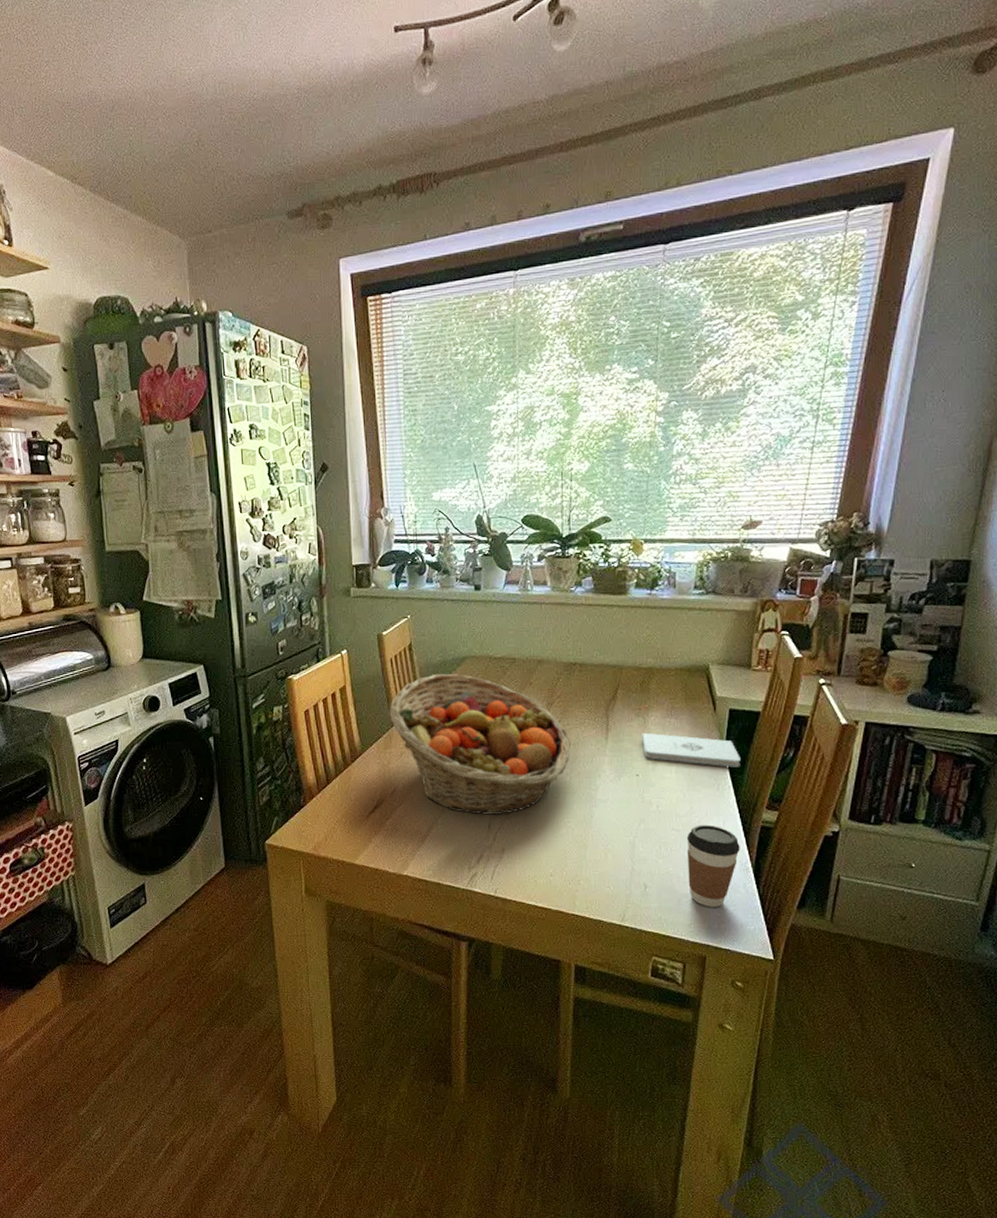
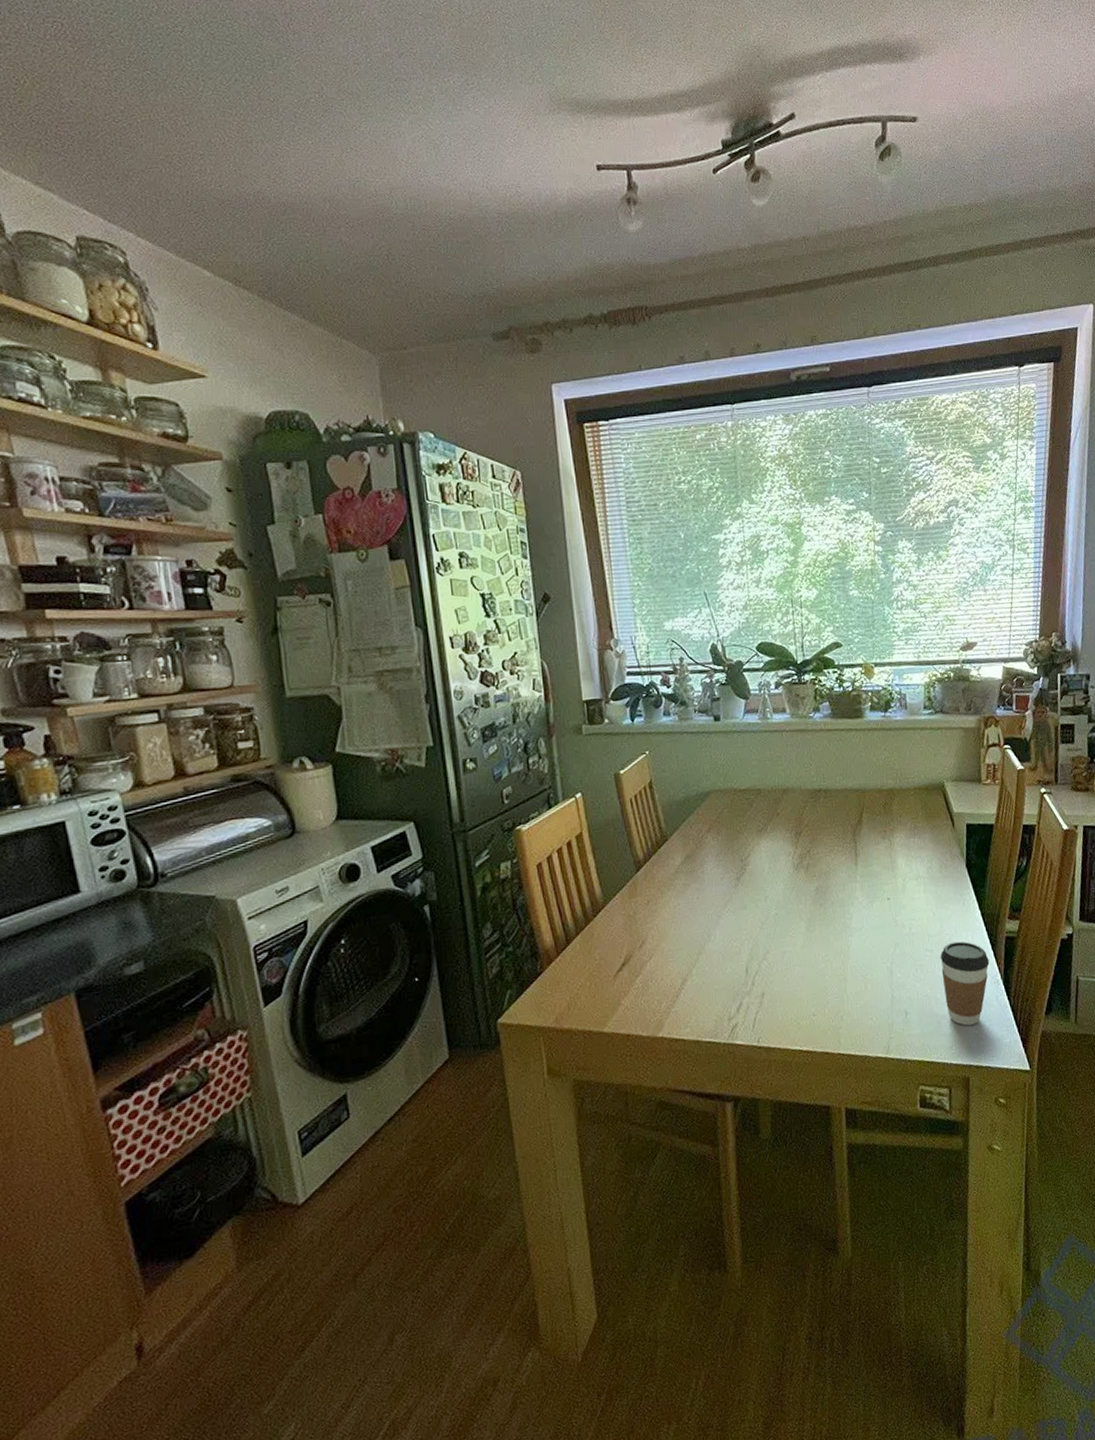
fruit basket: present [389,673,571,815] -> none [631,810,822,959]
notepad: present [642,732,740,768] -> none [889,854,982,882]

